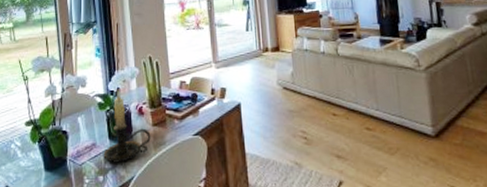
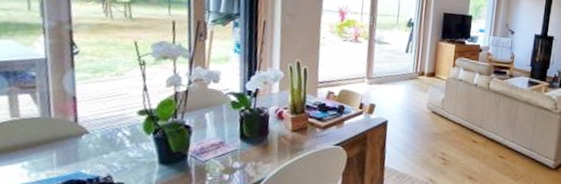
candle holder: present [103,90,151,163] -> none [231,91,289,164]

